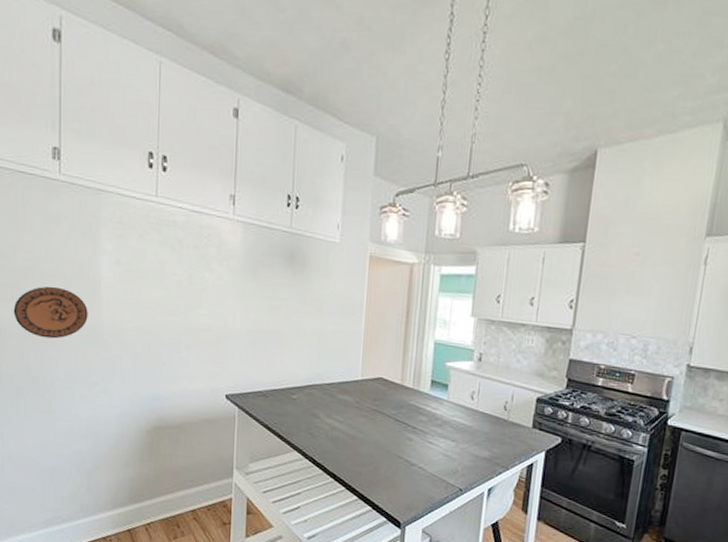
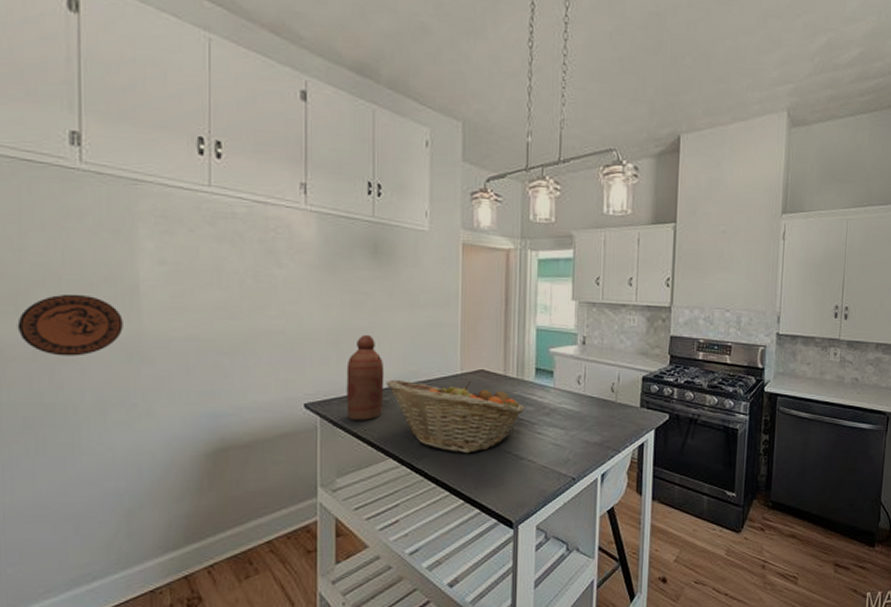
bottle: none [260,336,294,415] -> present [346,334,385,420]
fruit basket: none [295,379,420,455] -> present [386,379,526,454]

